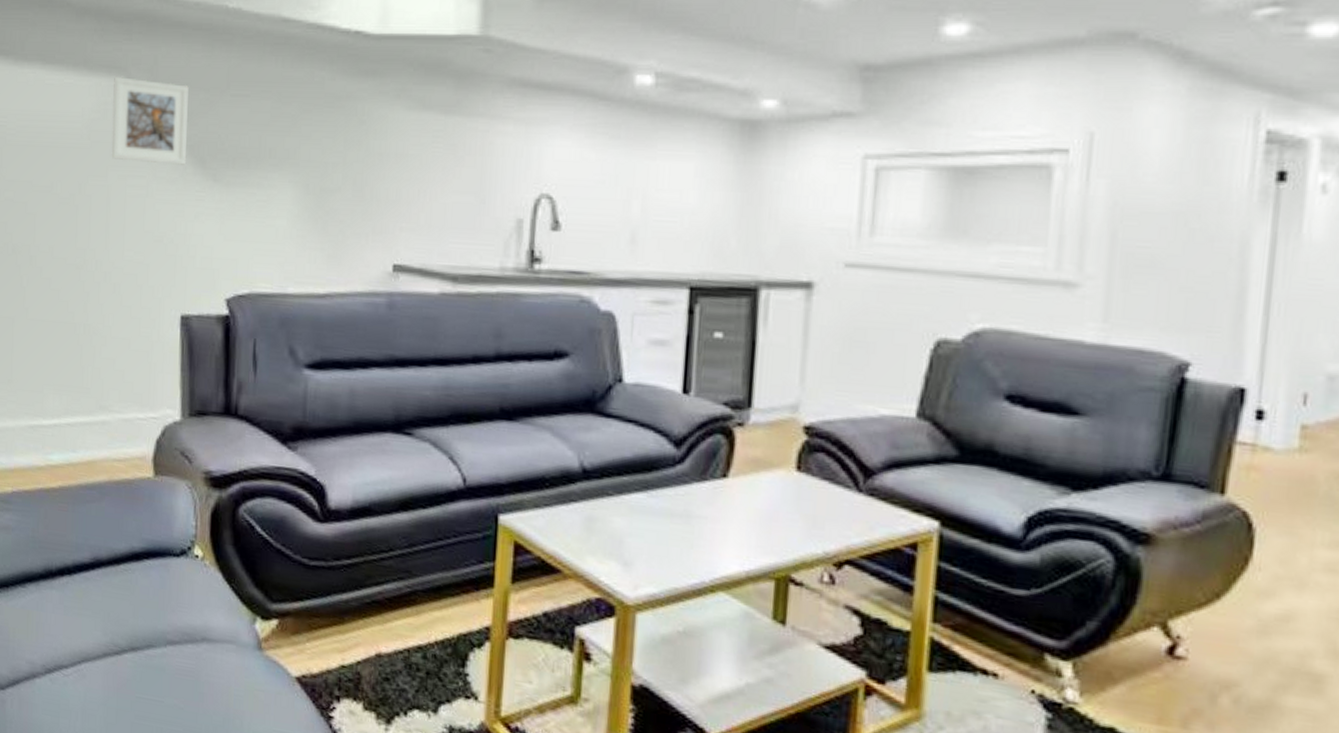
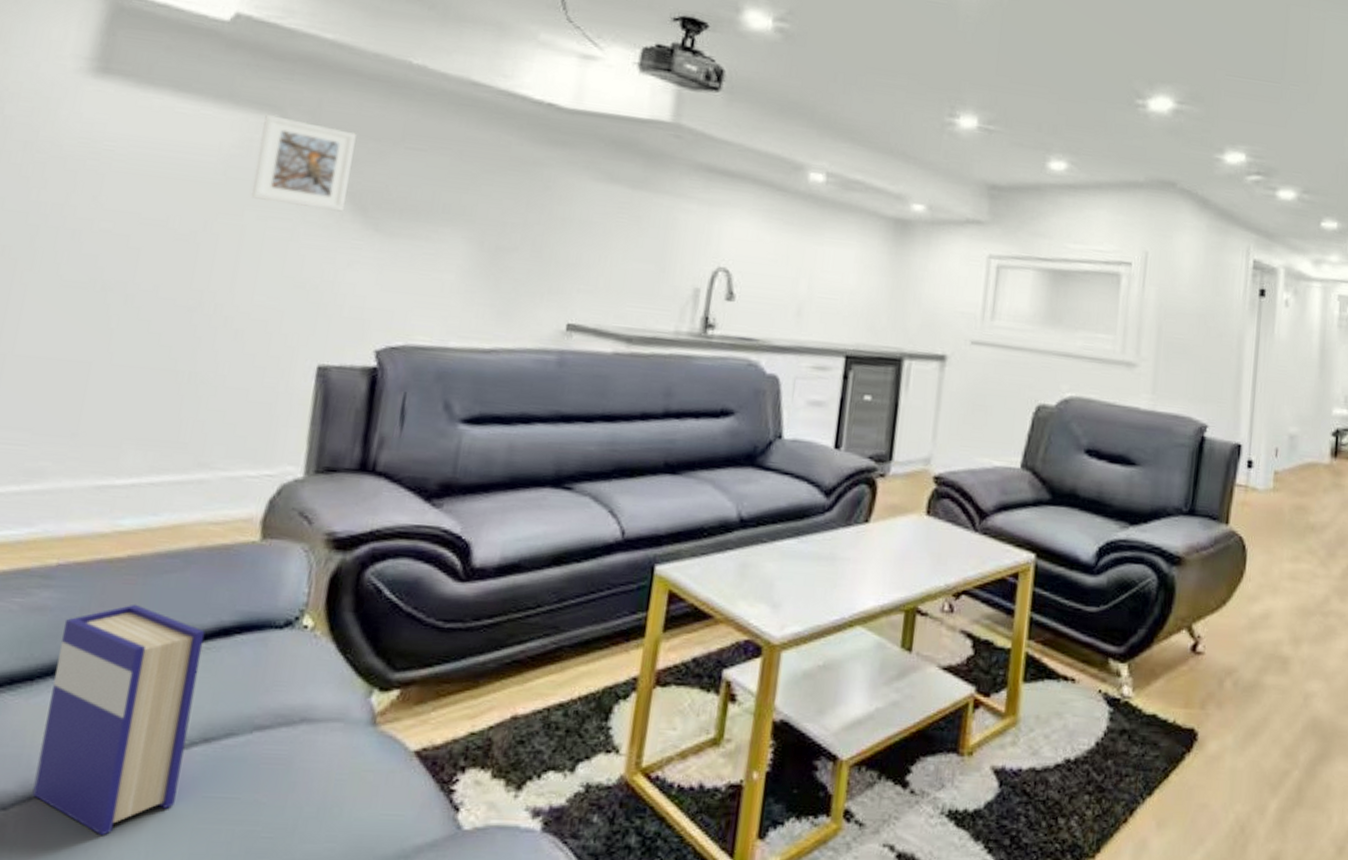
hardback book: none [19,528,122,720] -> present [32,604,206,836]

